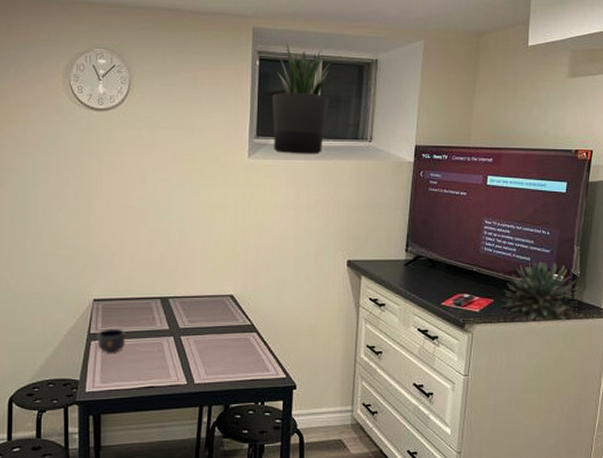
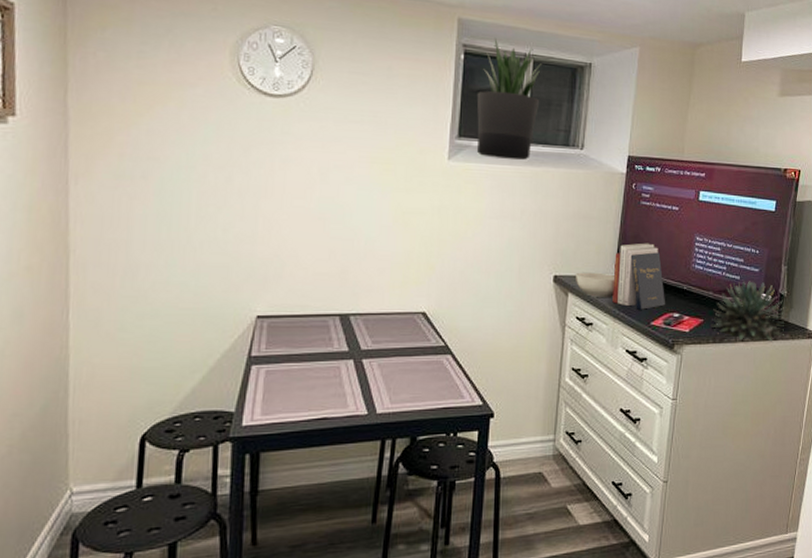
mug: present [97,329,125,353] -> none [259,351,295,379]
bowl: none [367,256,406,281] -> present [575,272,616,298]
books: none [403,227,455,291] -> present [612,243,665,310]

